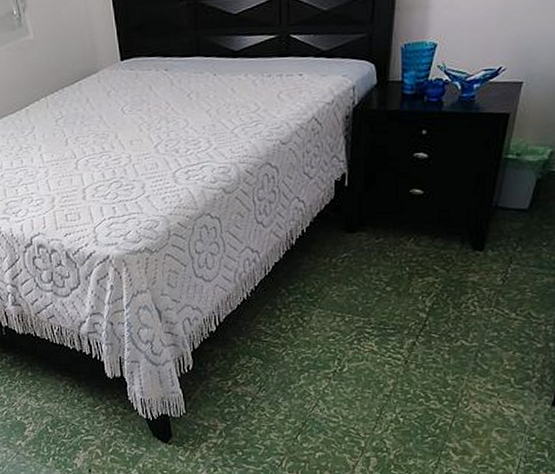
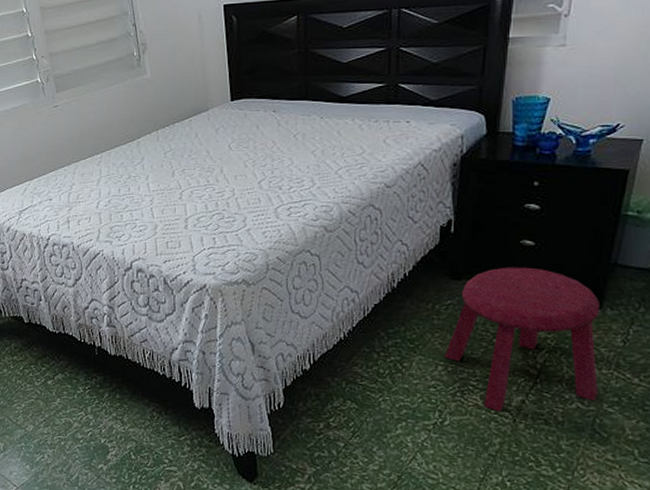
stool: none [342,215,482,355] -> present [445,267,600,412]

